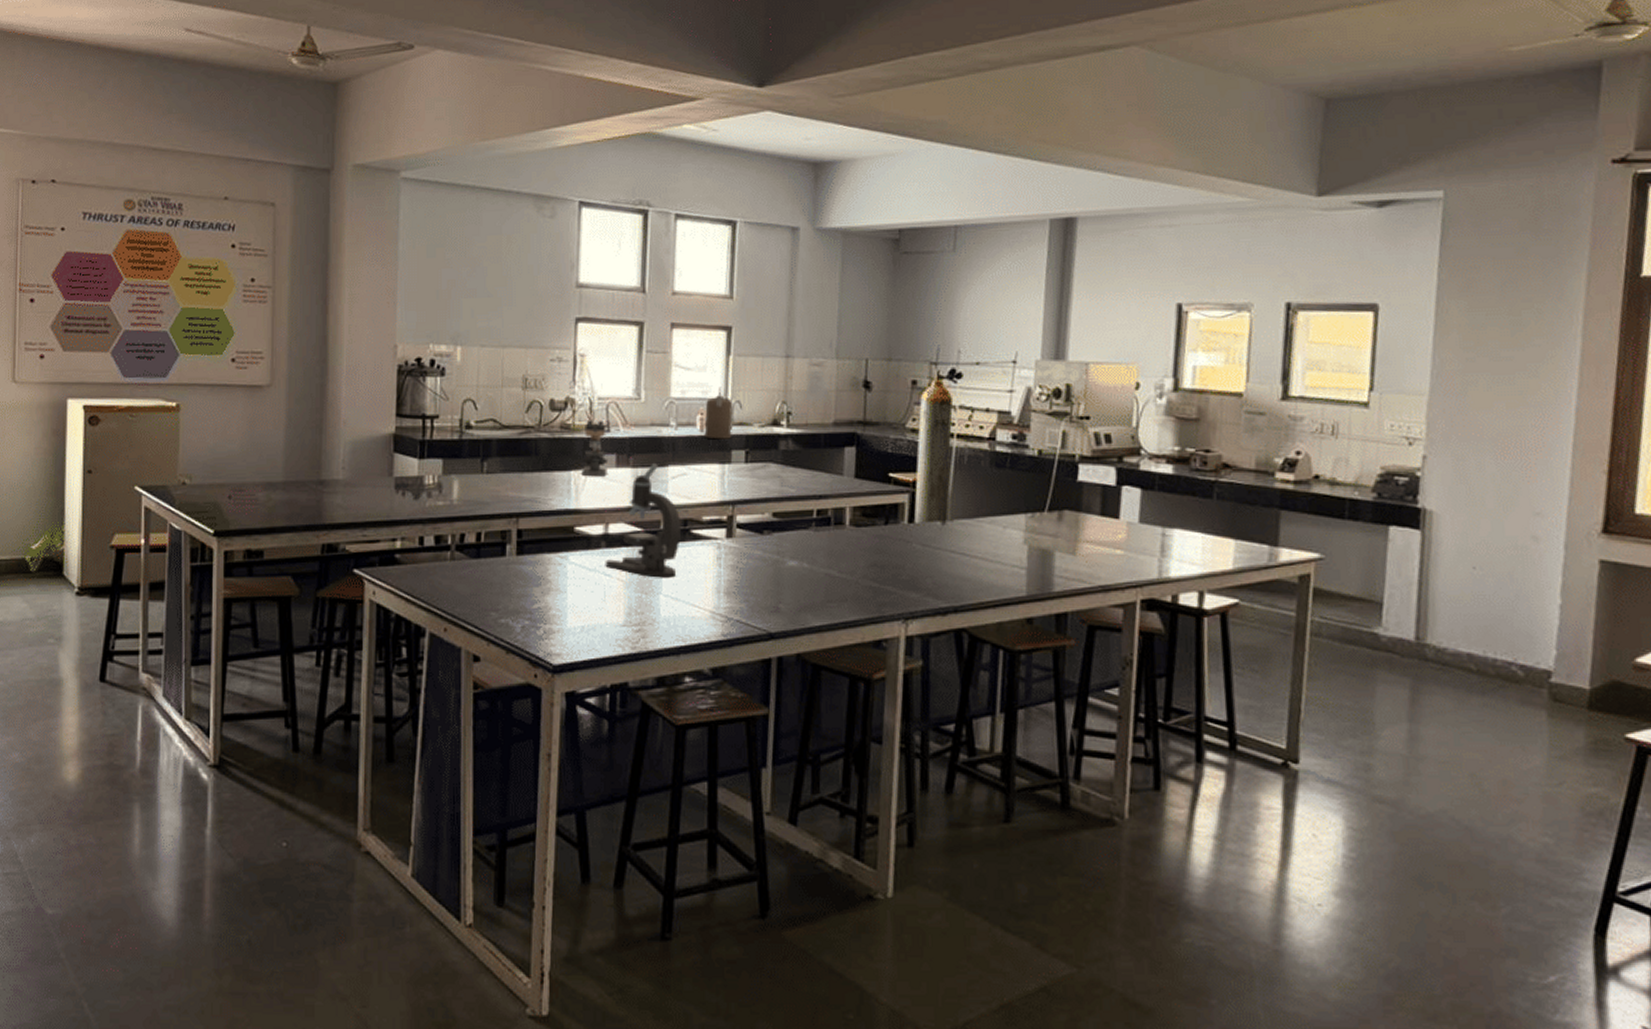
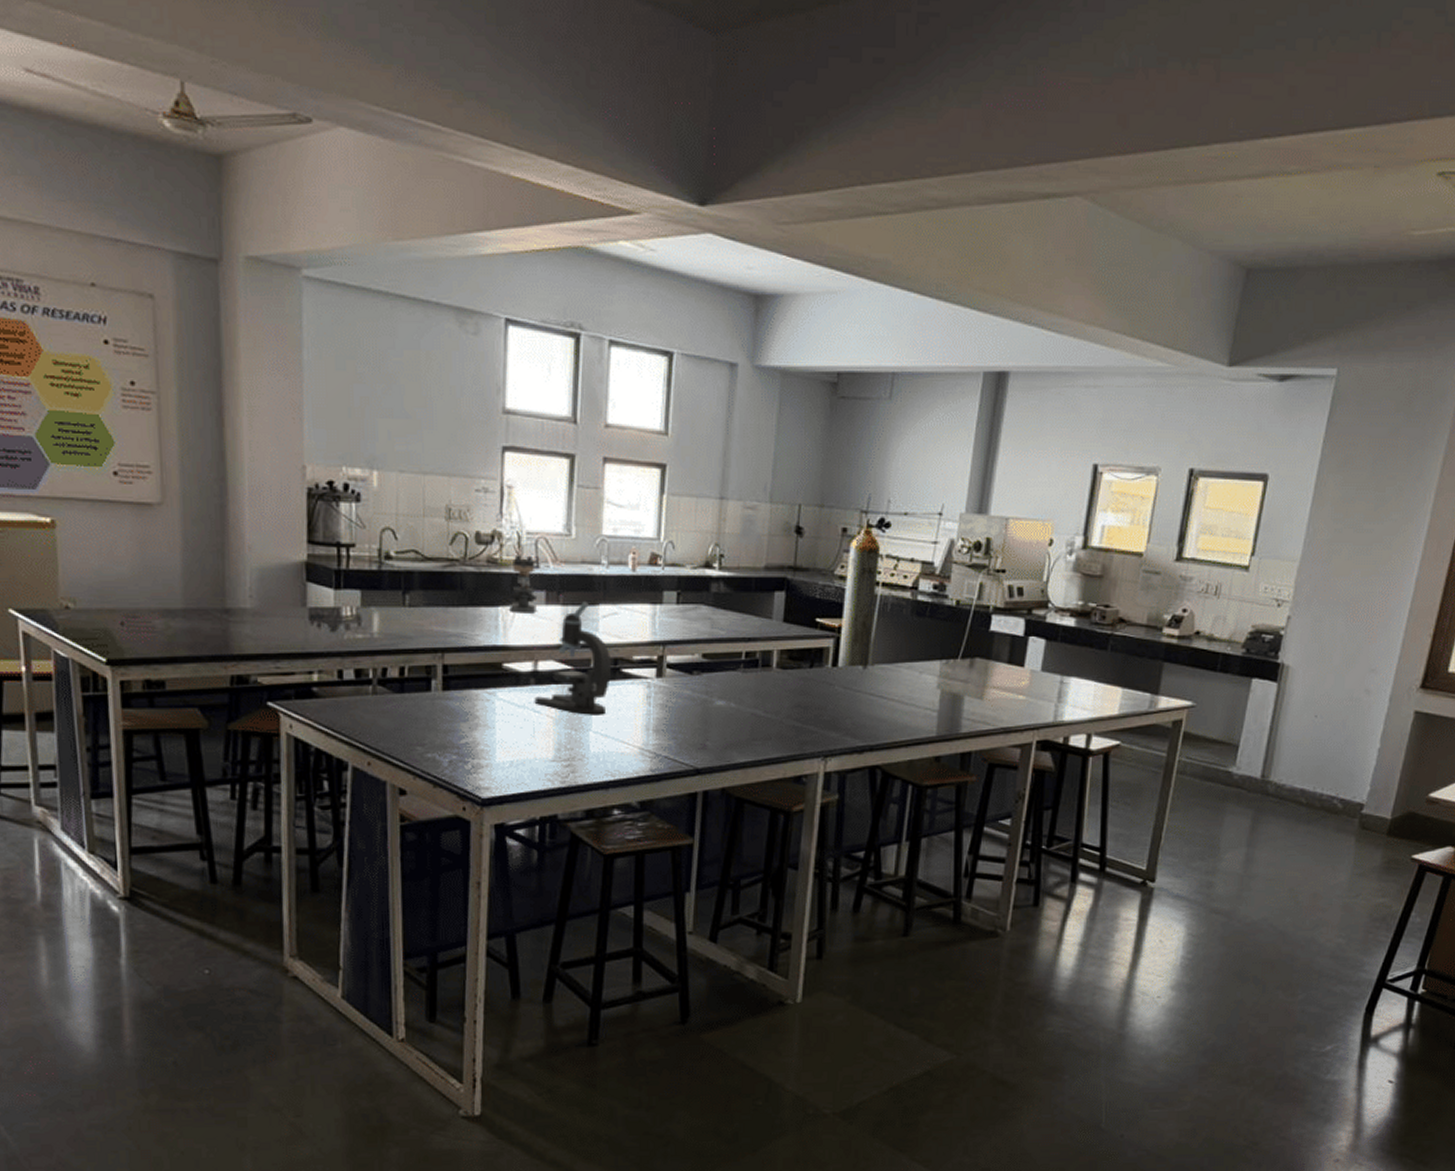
canister: present [704,386,733,440] -> none [636,526,665,580]

